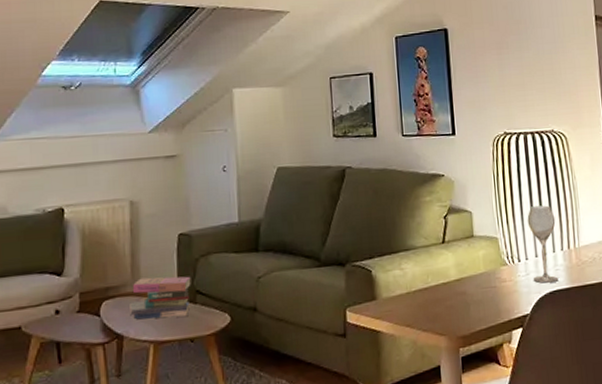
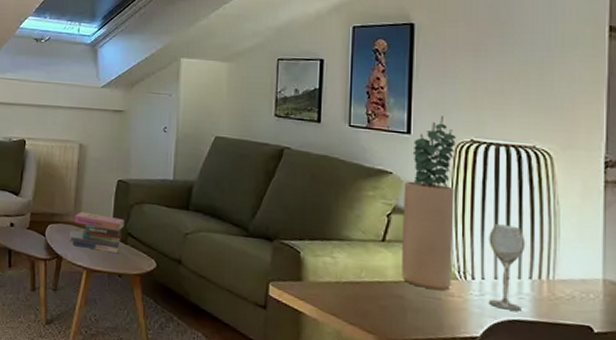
vase: none [454,114,503,280] -> present [402,116,456,291]

